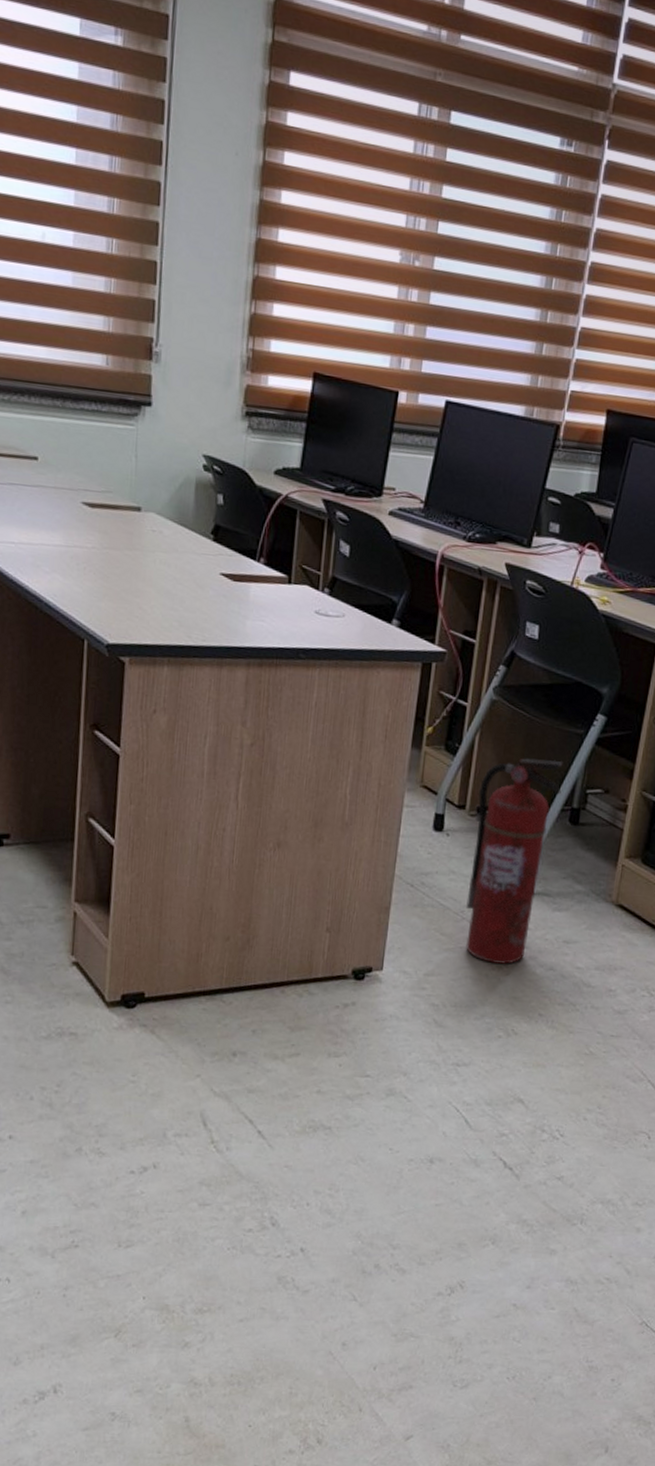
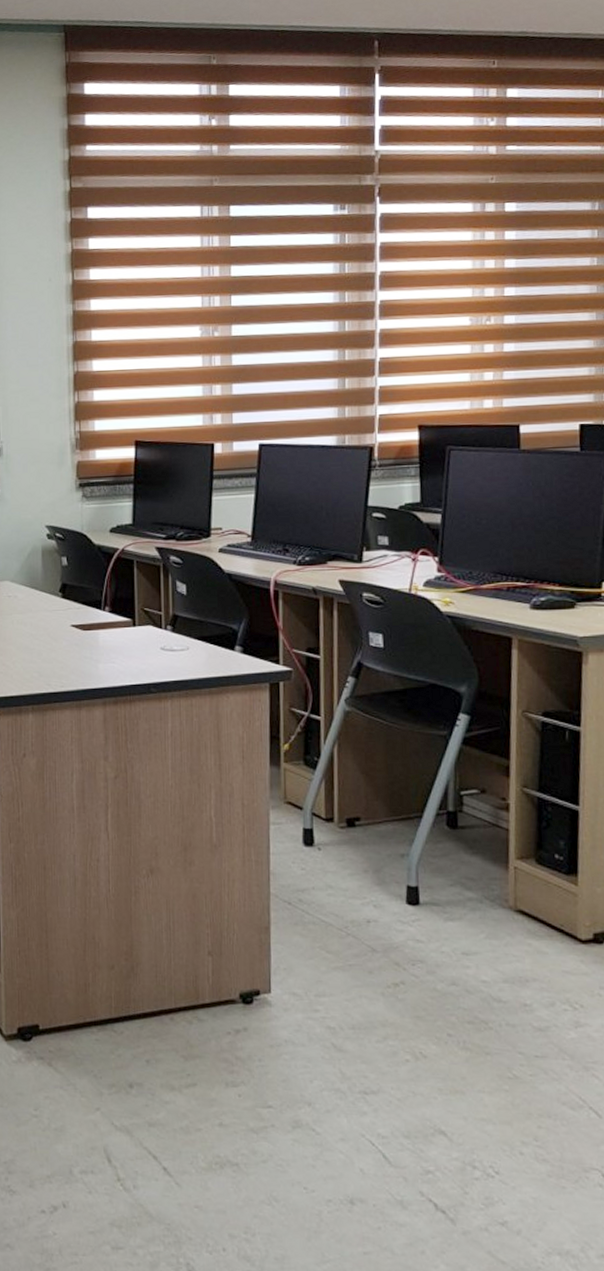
fire extinguisher: present [466,758,563,964] -> none [345,764,433,981]

